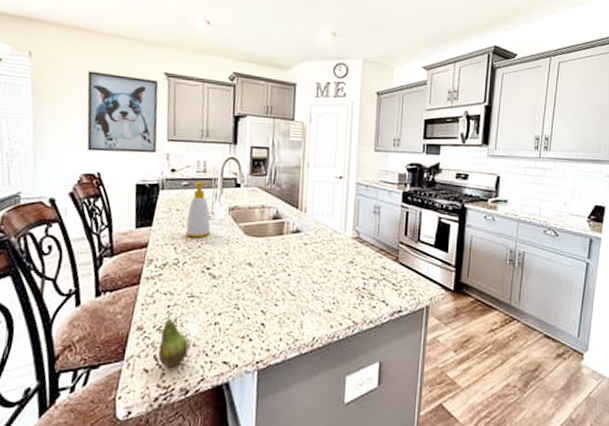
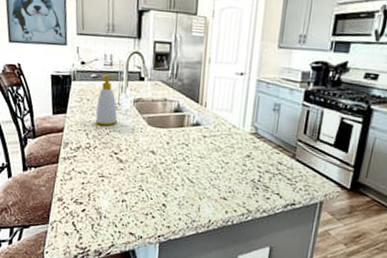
fruit: present [158,314,189,367] -> none [76,190,101,233]

